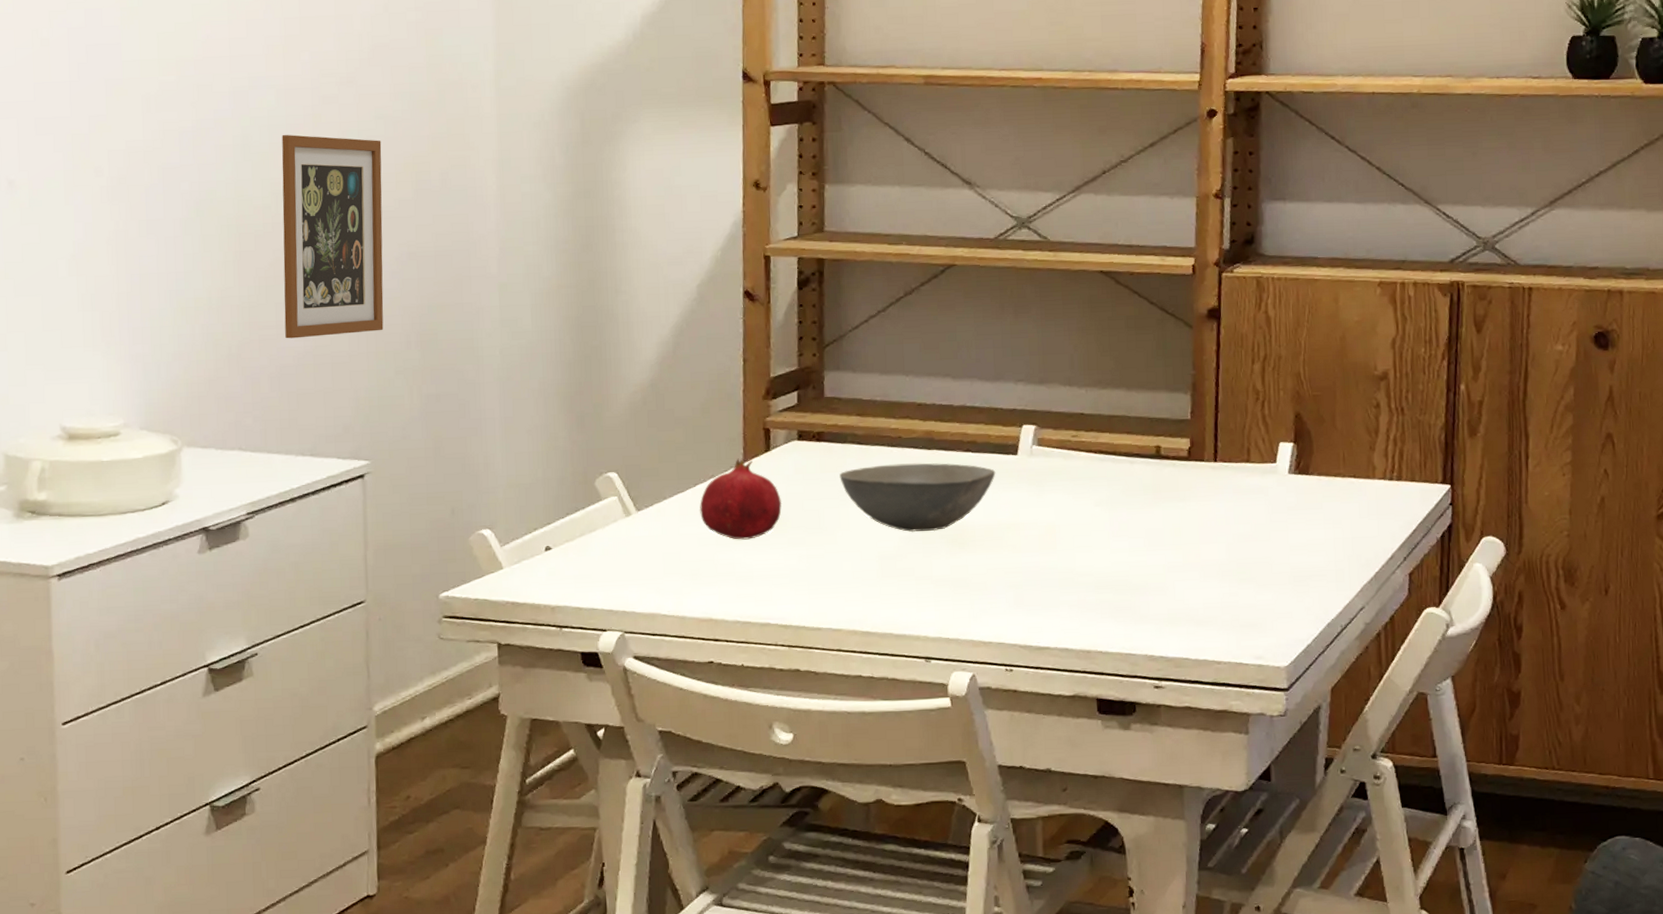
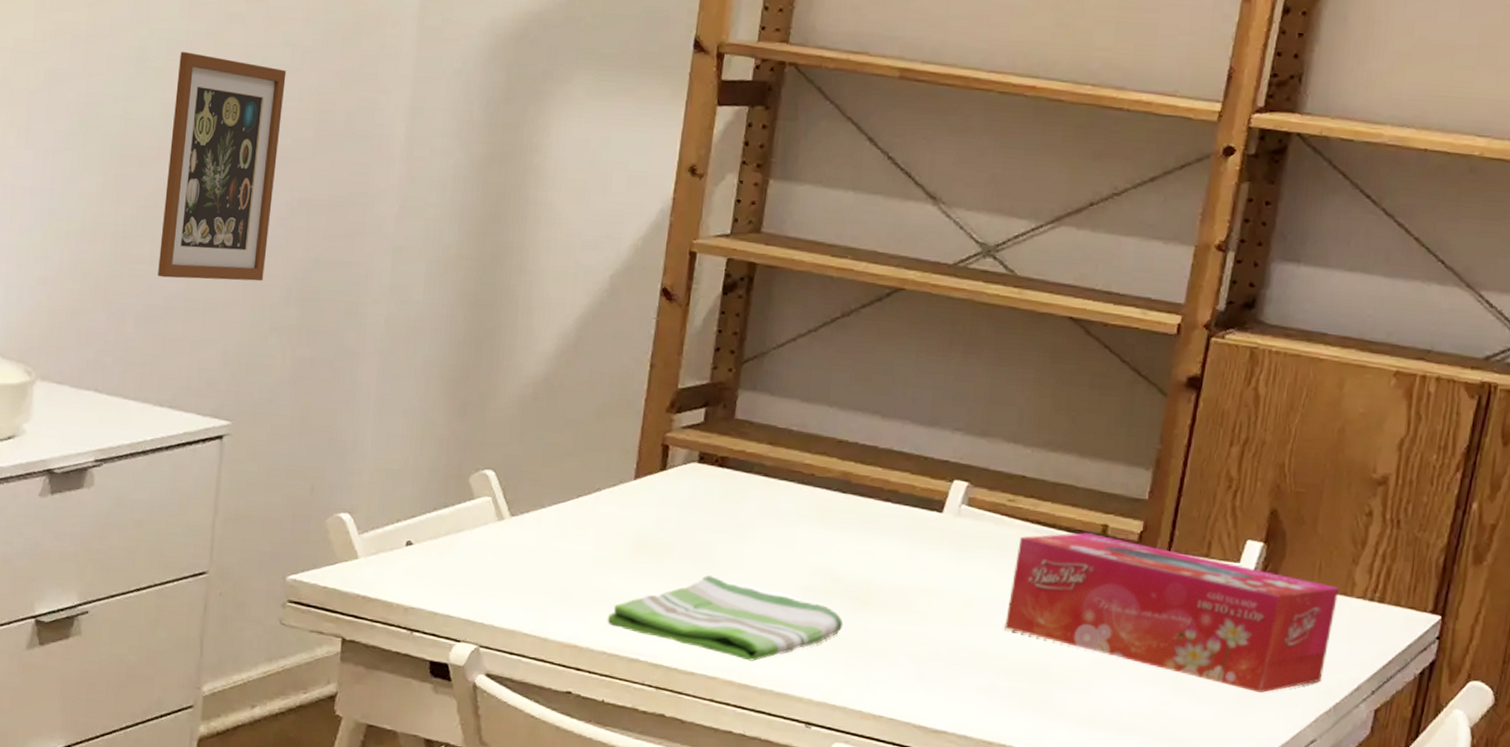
fruit: present [699,458,783,540] -> none [578,473,672,565]
dish towel: none [736,538,946,610] -> present [607,575,844,662]
soup bowl: present [839,463,996,533] -> none [739,502,916,584]
tissue box: none [1085,455,1363,574] -> present [1005,532,1339,694]

